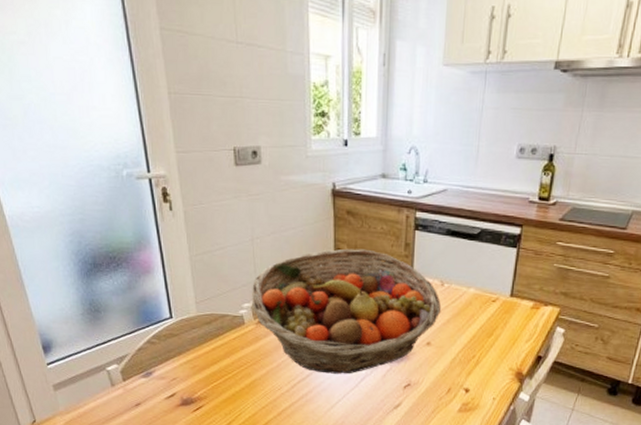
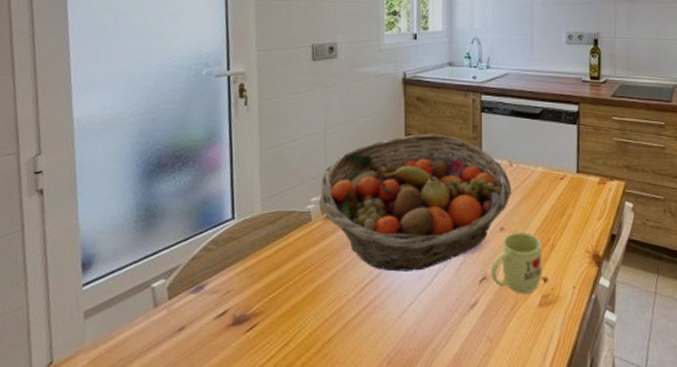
mug: none [415,347,467,401] -> present [491,231,542,294]

